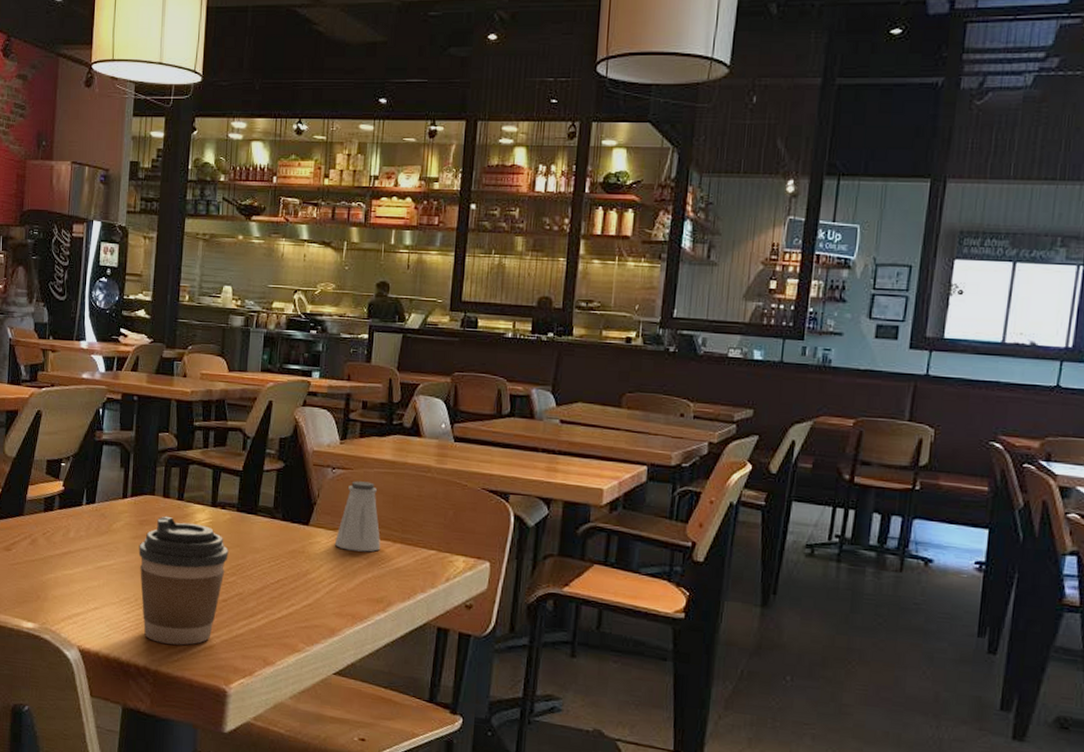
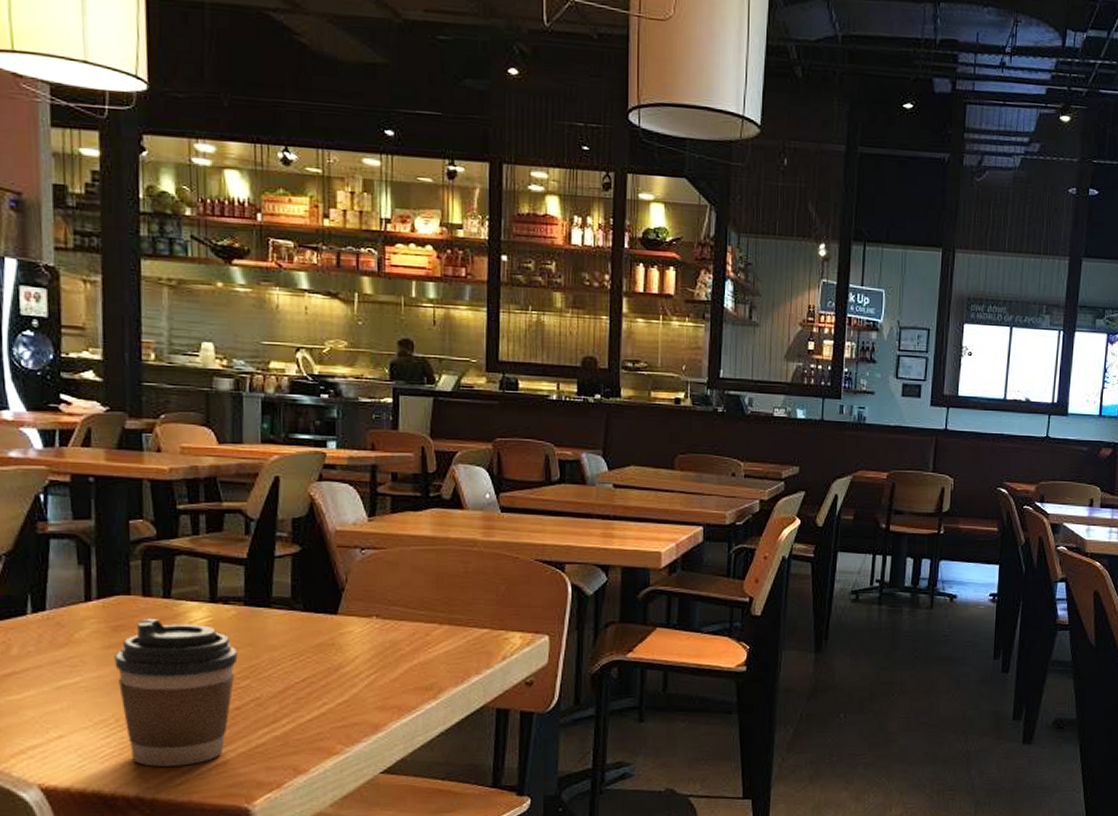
saltshaker: present [334,481,381,552] -> none [370,561,426,638]

